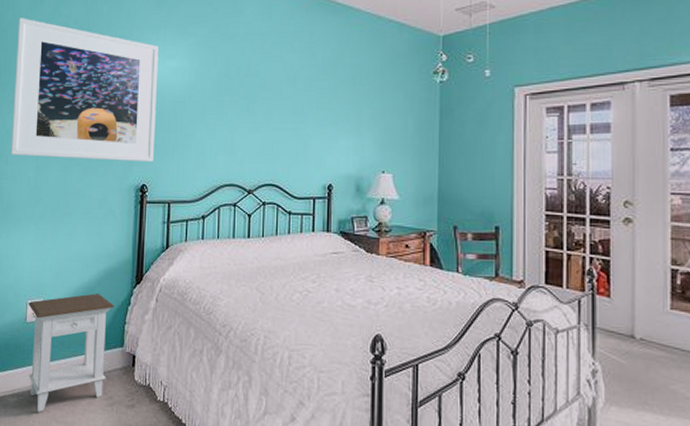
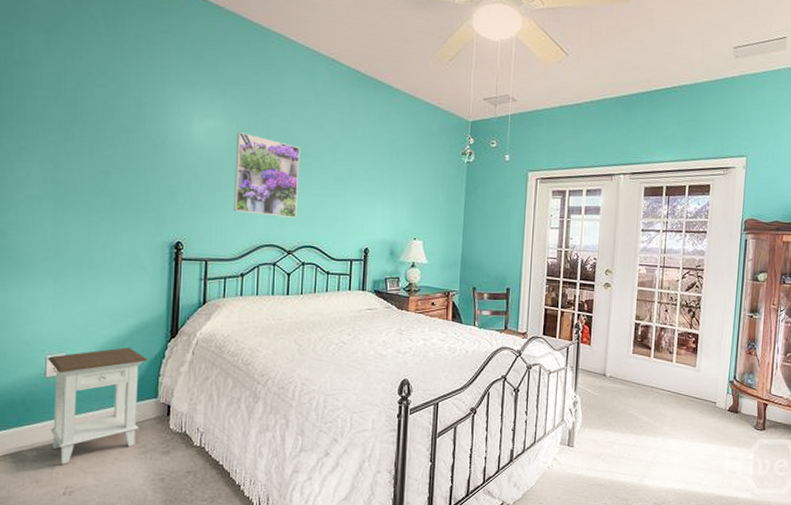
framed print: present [10,18,159,162] -> none [21,57,195,220]
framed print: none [195,70,259,155] -> present [234,132,300,218]

